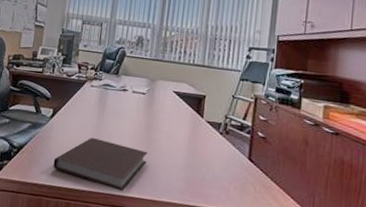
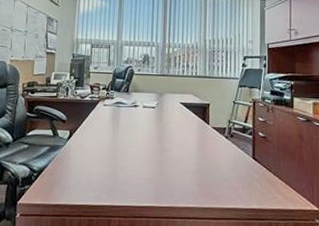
notebook: present [53,138,148,191] -> none [73,154,162,202]

